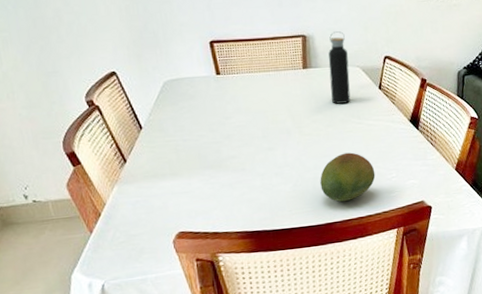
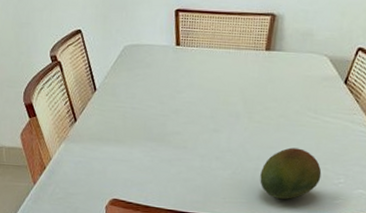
water bottle: present [328,31,351,104] -> none [289,14,318,94]

